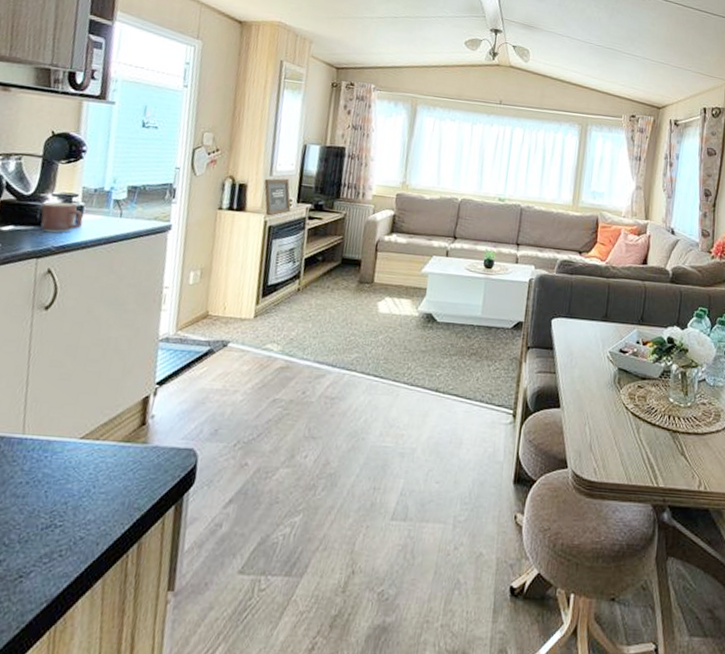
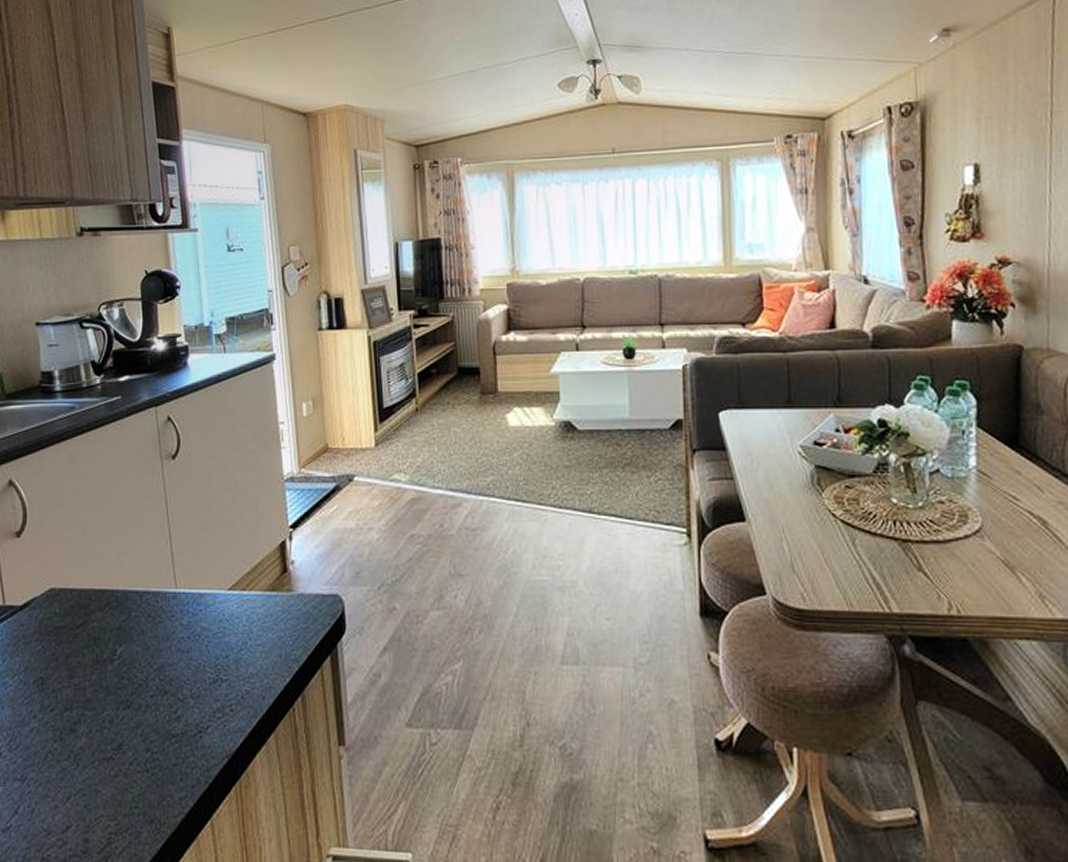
mug: present [40,201,84,233] -> none [150,343,190,378]

